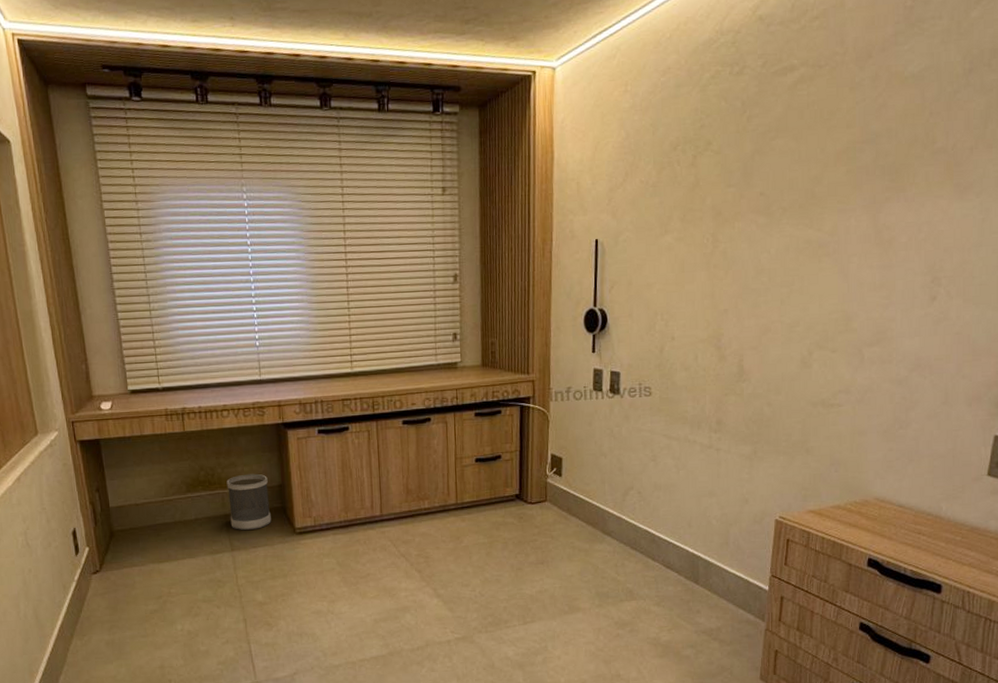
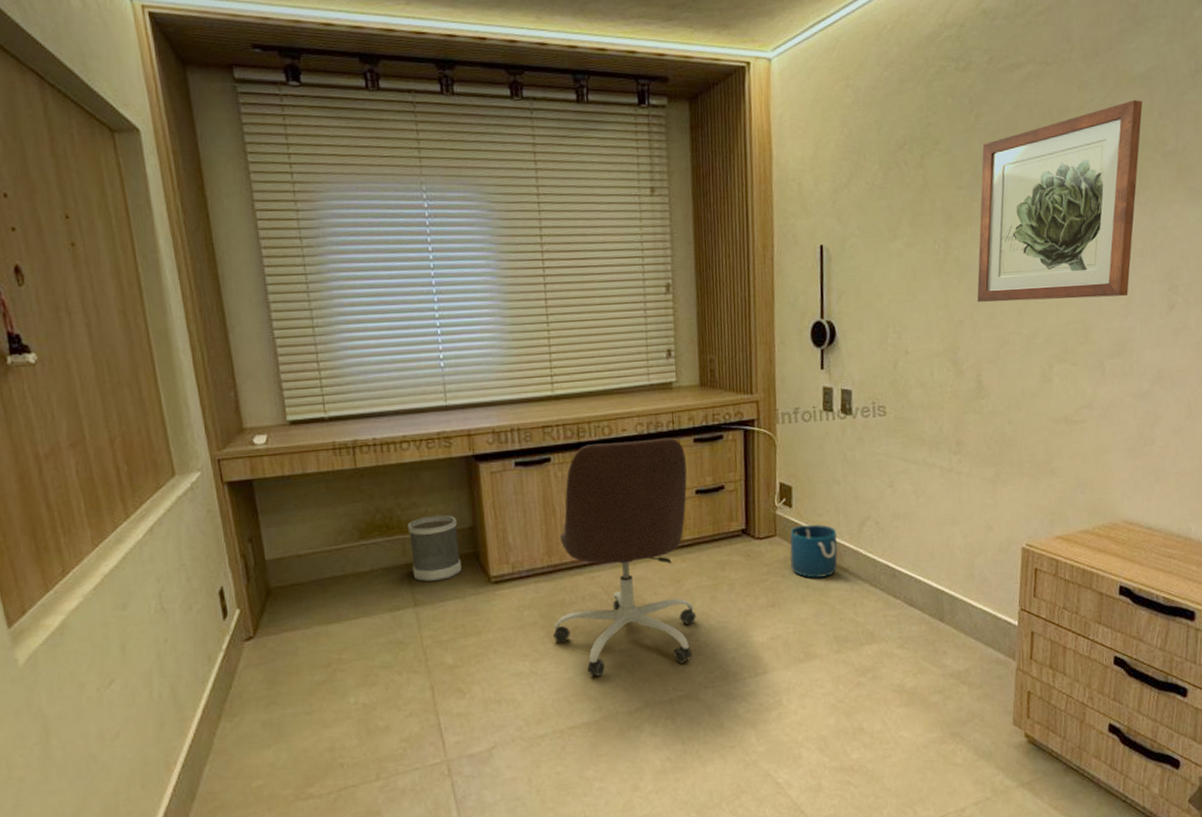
office chair: none [348,411,473,618] -> present [553,437,697,677]
bucket: none [558,492,602,541] -> present [789,524,838,579]
wall art: none [742,100,915,293] -> present [977,100,1143,302]

